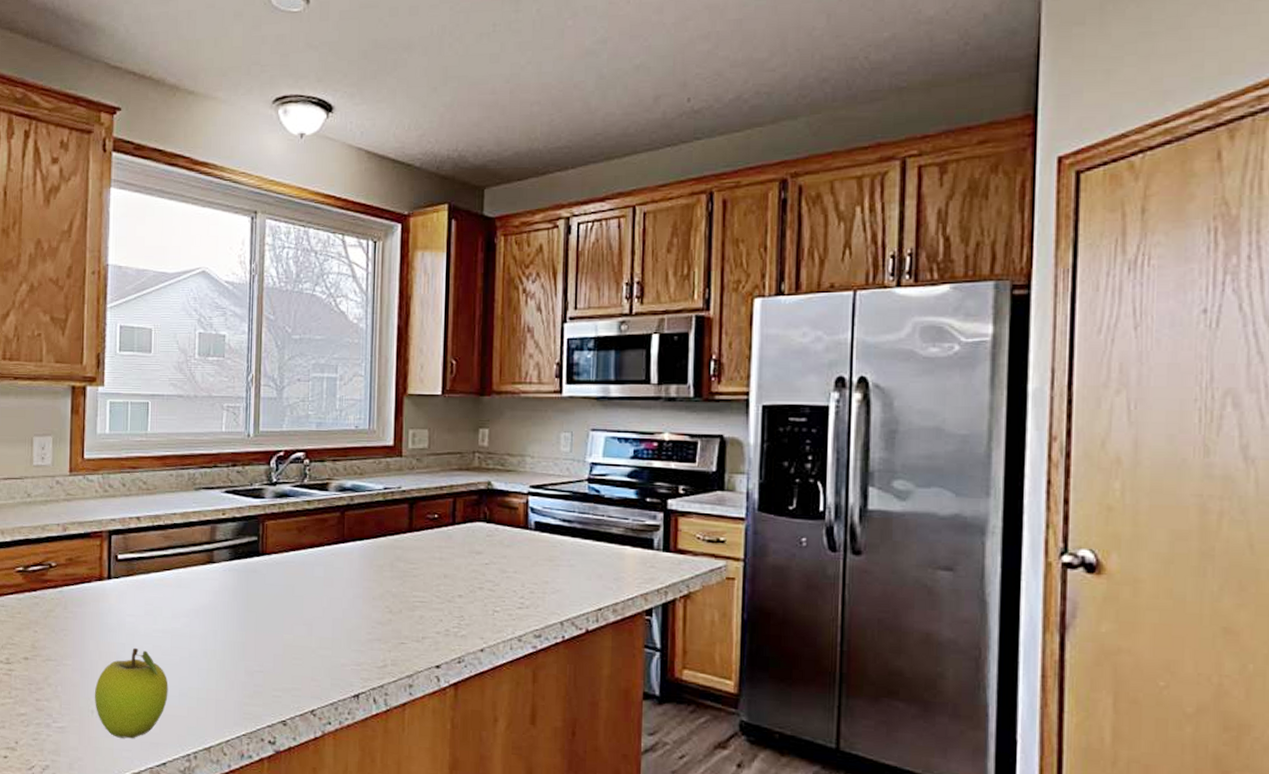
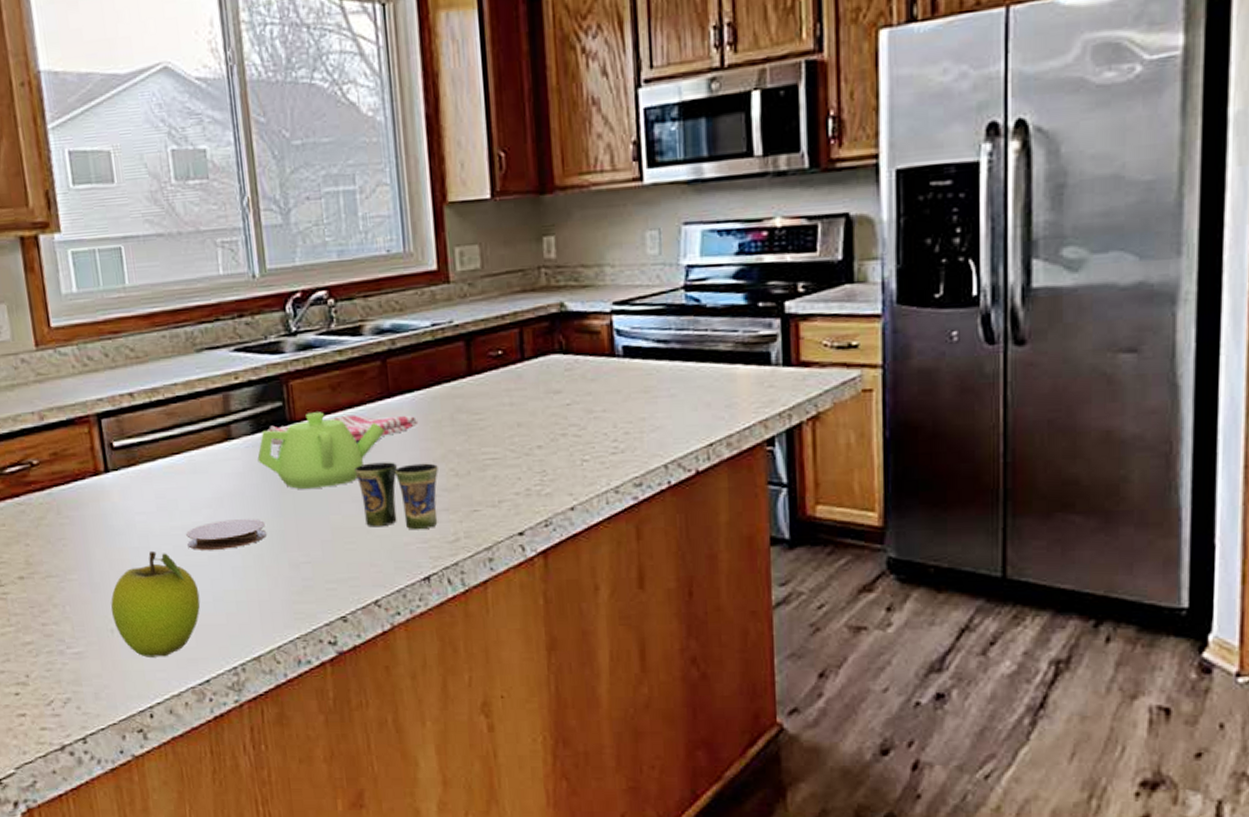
coaster: none [165,628,230,653] -> present [186,518,266,551]
teapot: none [231,548,337,611] -> present [257,412,386,489]
dish towel: none [243,553,365,576] -> present [267,414,419,446]
cup: none [308,594,376,655] -> present [355,462,438,530]

